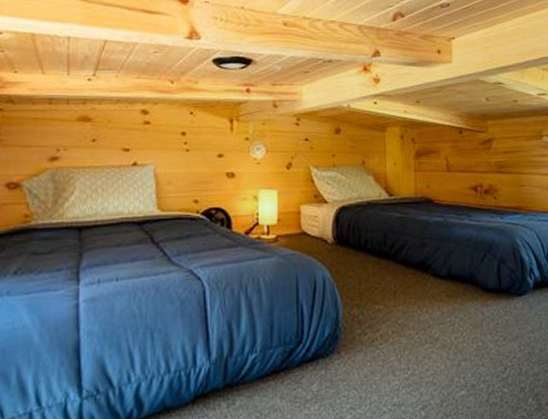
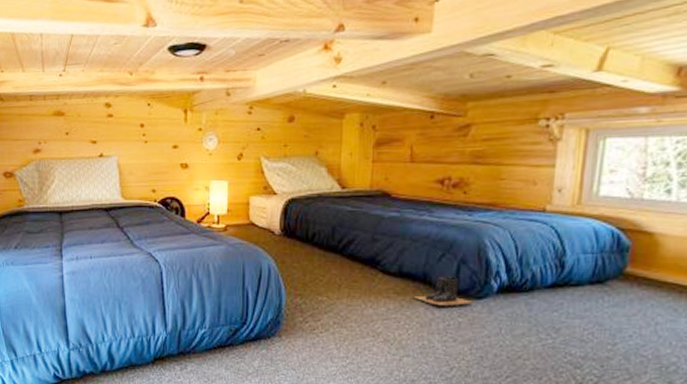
boots: none [463,276,516,306] -> present [413,276,473,307]

